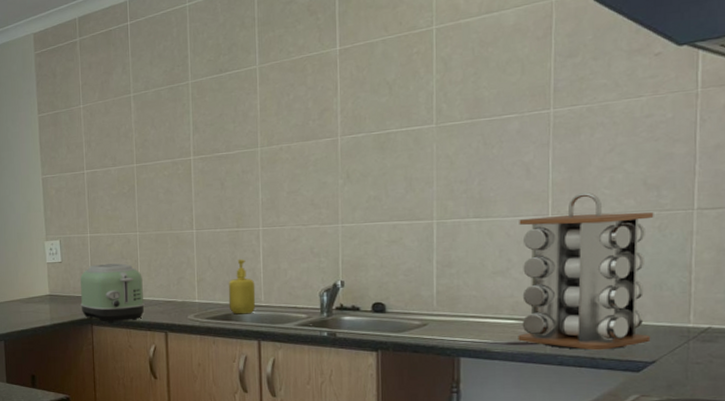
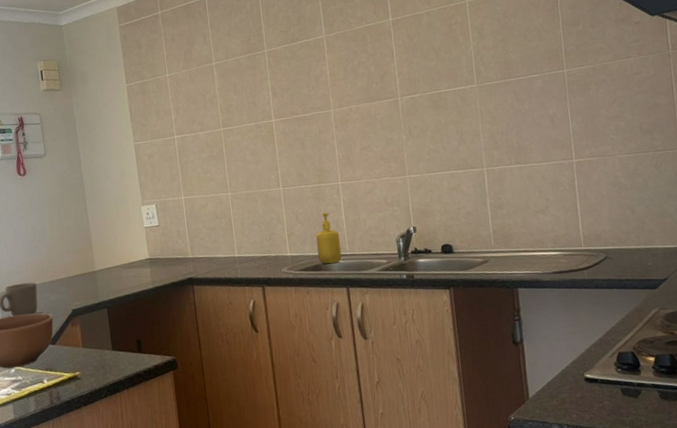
toaster: present [80,263,145,323] -> none [178,223,241,282]
spice rack: present [518,192,654,351] -> none [551,138,662,274]

